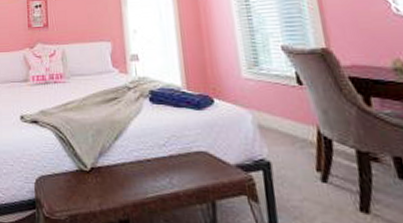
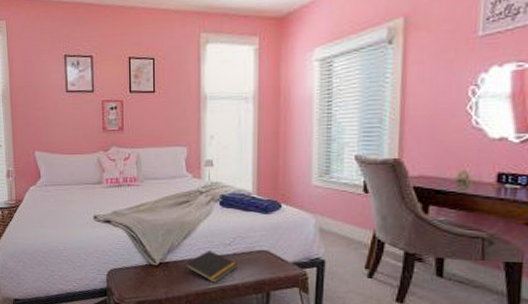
notepad: none [118,153,176,191] -> present [184,251,237,283]

